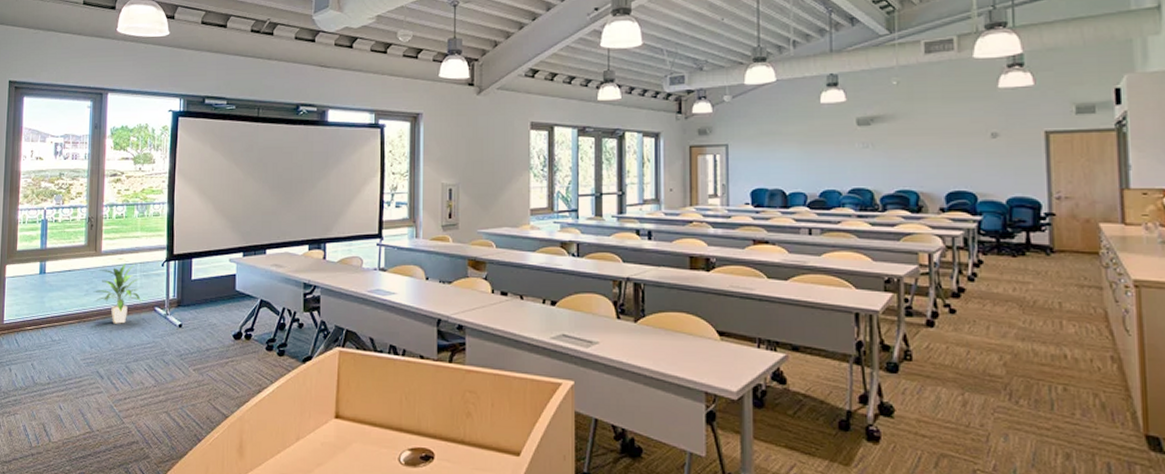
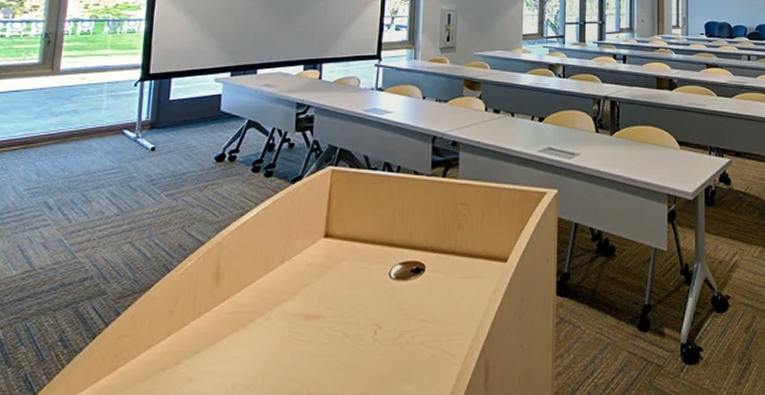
indoor plant: present [93,263,142,324] -> none [46,83,107,149]

